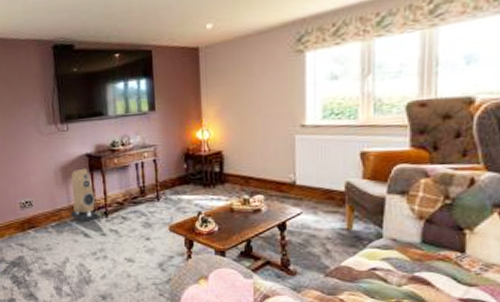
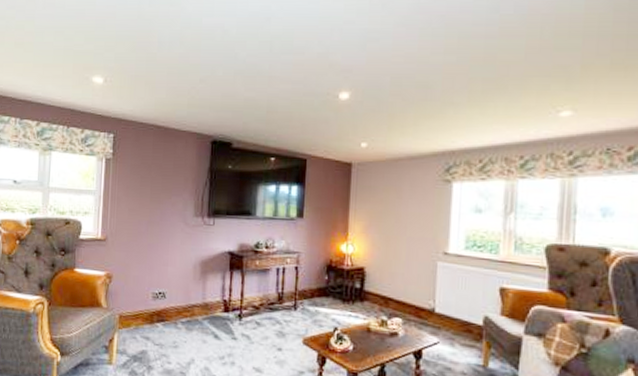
speaker: present [70,168,99,223] -> none [203,265,233,323]

